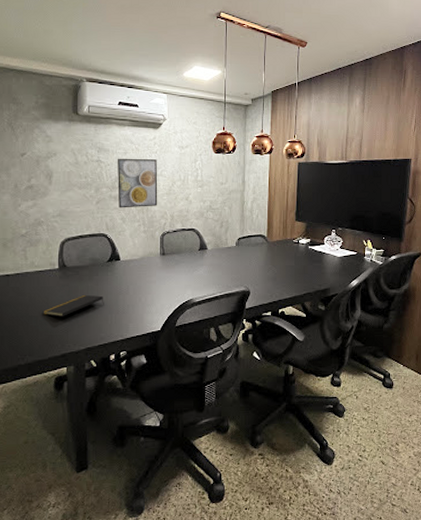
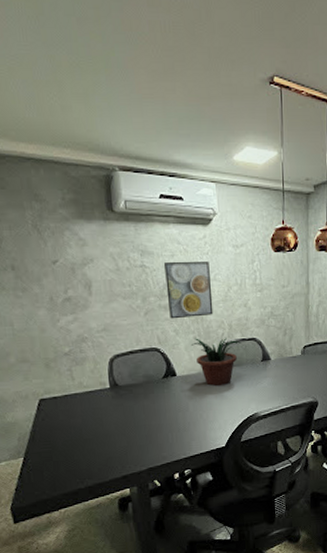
notepad: present [43,294,104,316] -> none [98,414,163,438]
potted plant: none [135,226,181,272] -> present [190,338,241,387]

